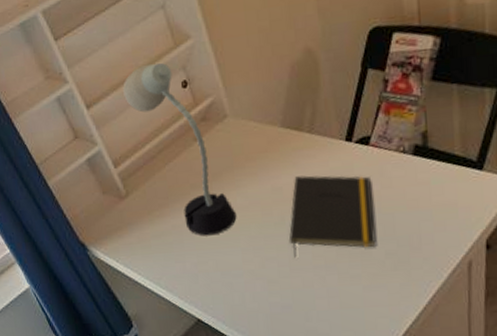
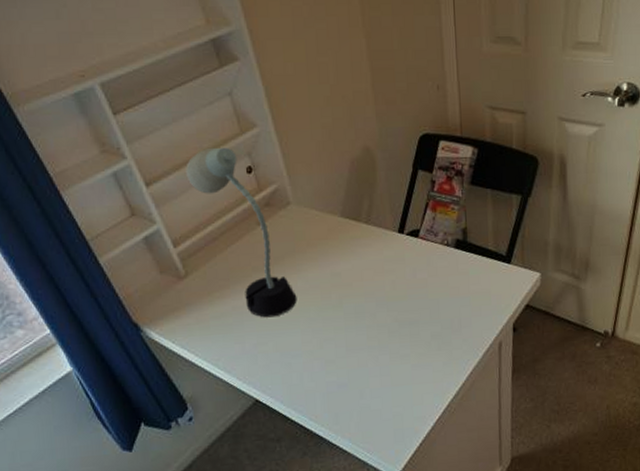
notepad: present [288,175,376,258] -> none [345,262,423,339]

